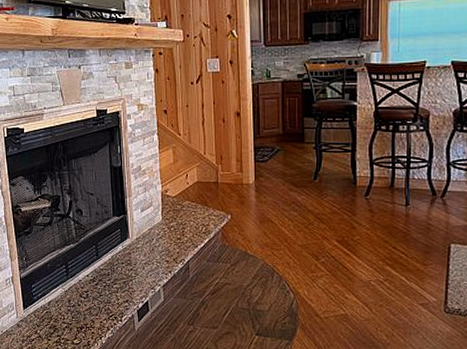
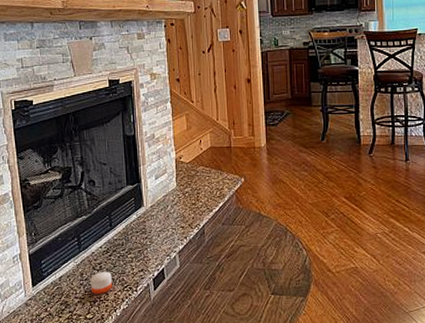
candle: none [77,299,98,321] -> present [90,271,112,294]

